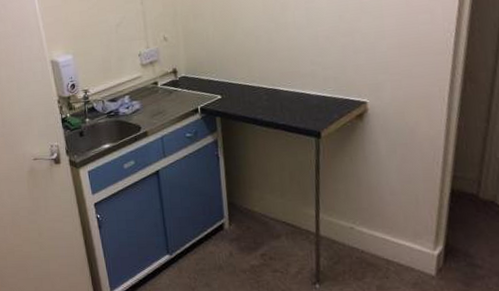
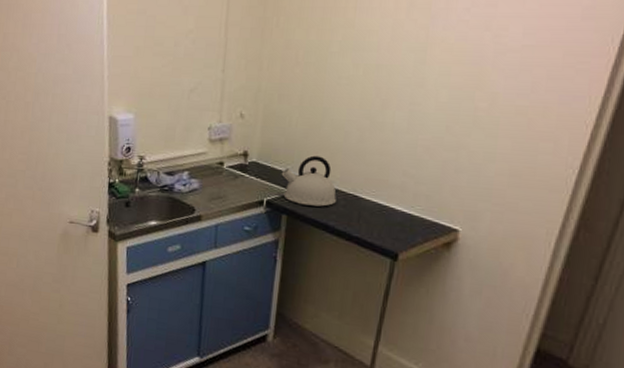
kettle: none [208,61,259,106] -> present [281,155,336,207]

